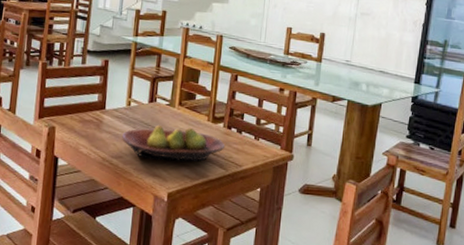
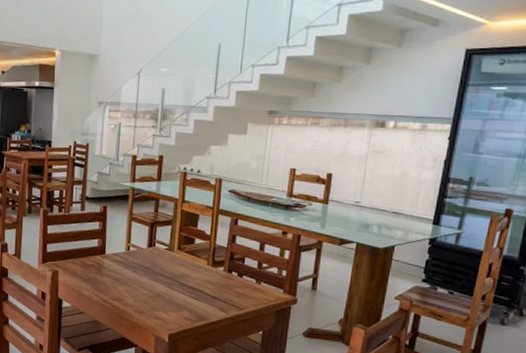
fruit bowl: present [122,124,226,162] -> none [122,268,226,305]

